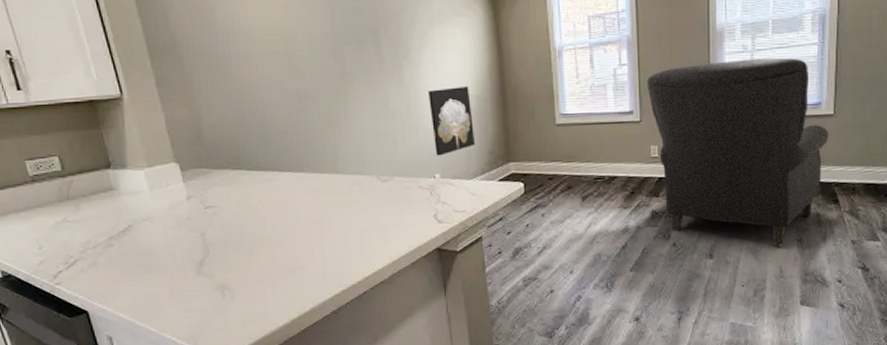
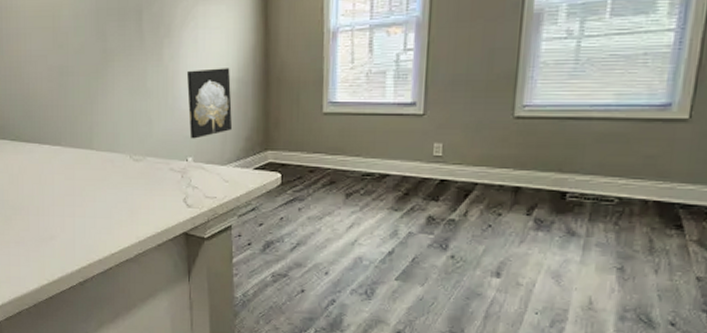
chair: present [646,58,829,248] -> none [435,46,679,274]

